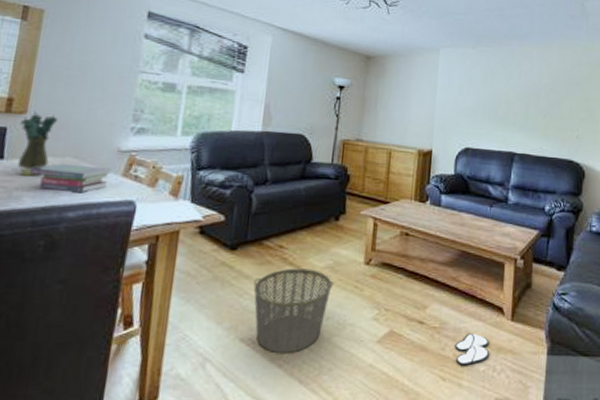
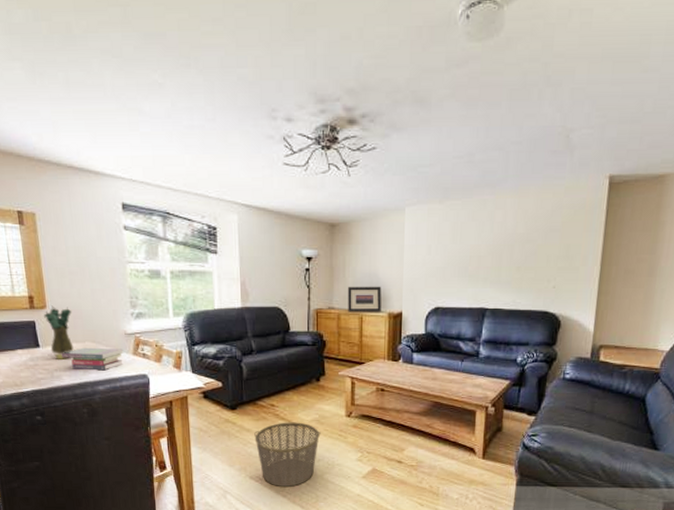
picture frame: none [377,119,413,149] -> present [348,286,382,312]
slippers: present [455,333,490,366] -> none [431,470,463,495]

